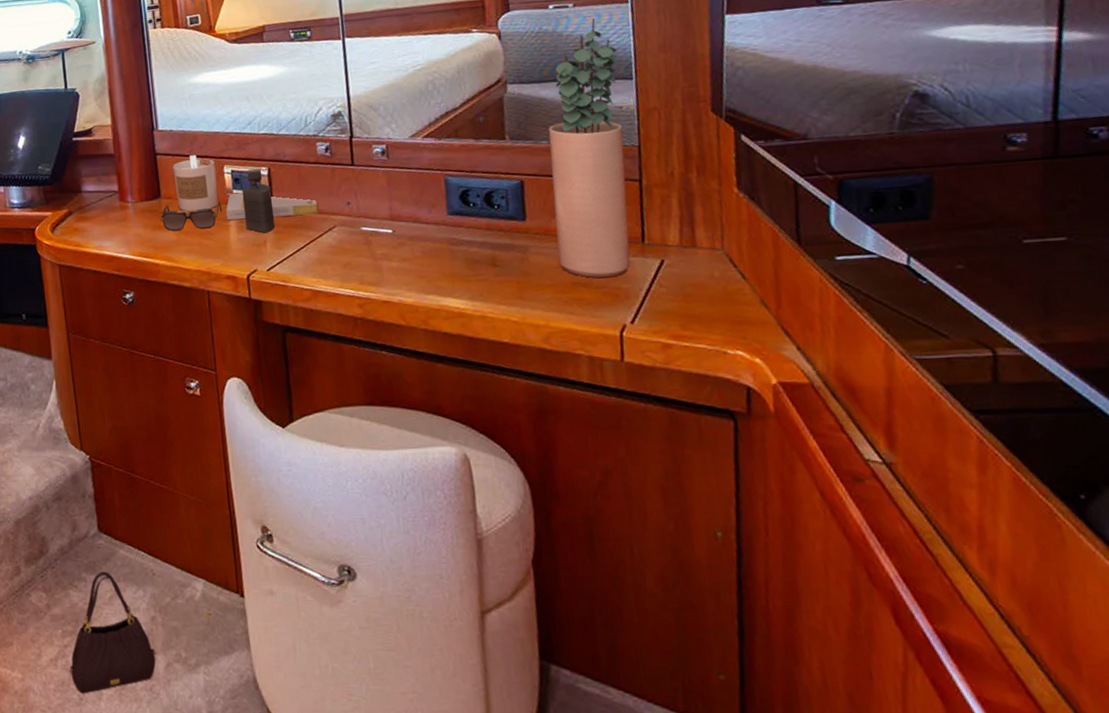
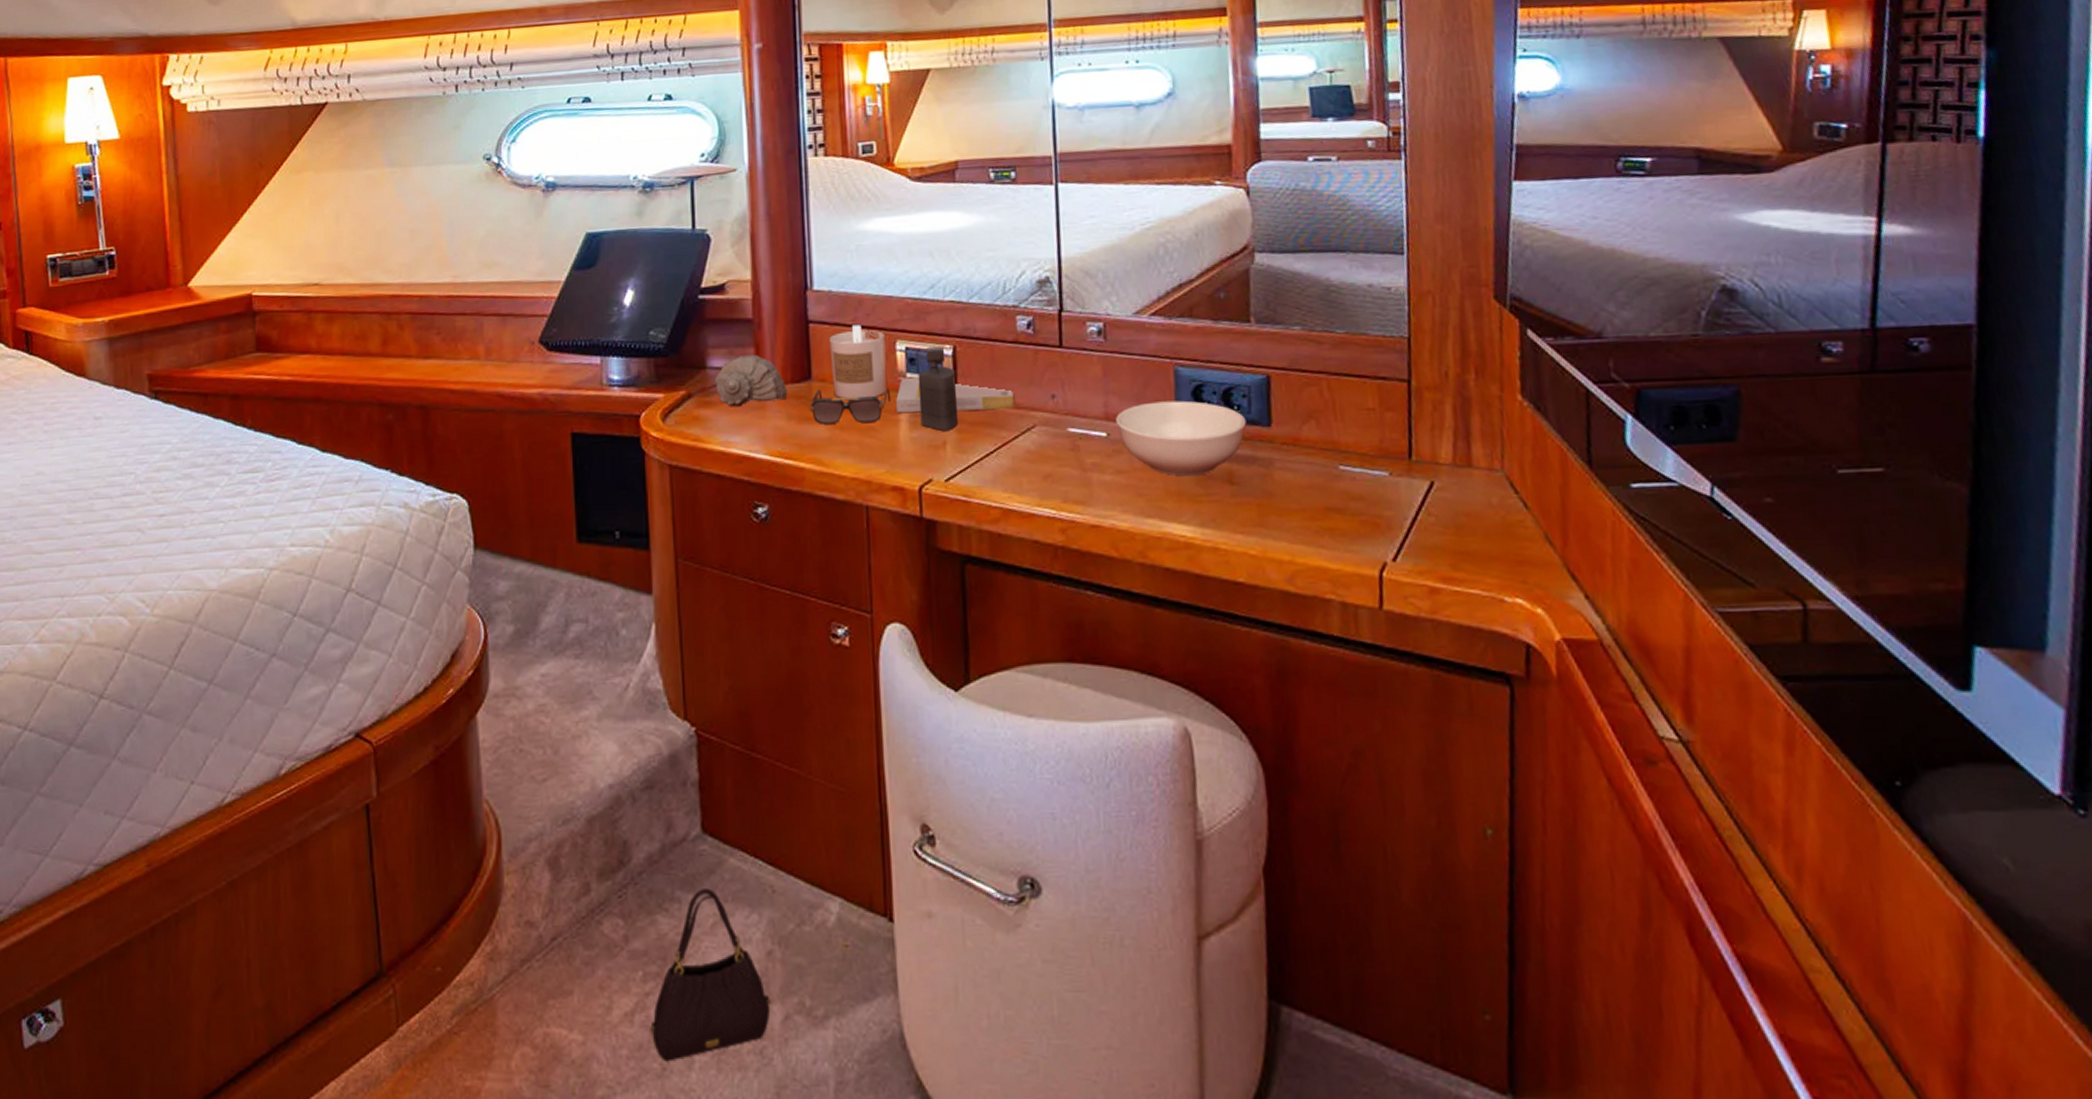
seashell: none [88,180,143,220] -> present [714,354,787,407]
bowl: none [399,203,506,262] -> present [1116,400,1247,476]
vase: present [548,18,630,279] -> none [1302,176,1394,503]

